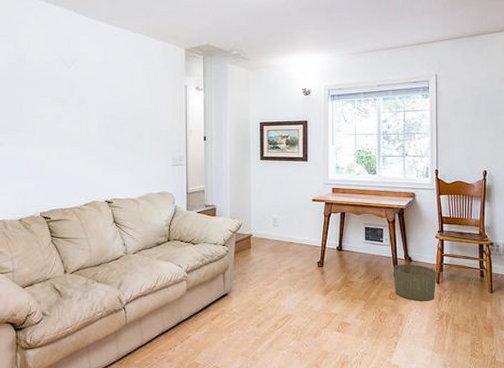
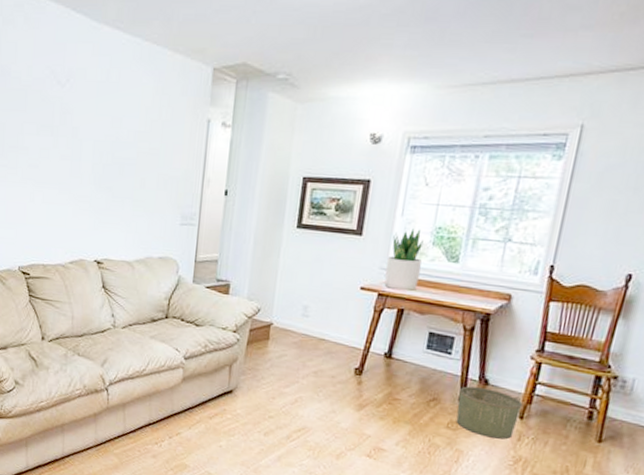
planter: none [328,153,351,199] -> present [384,228,424,291]

